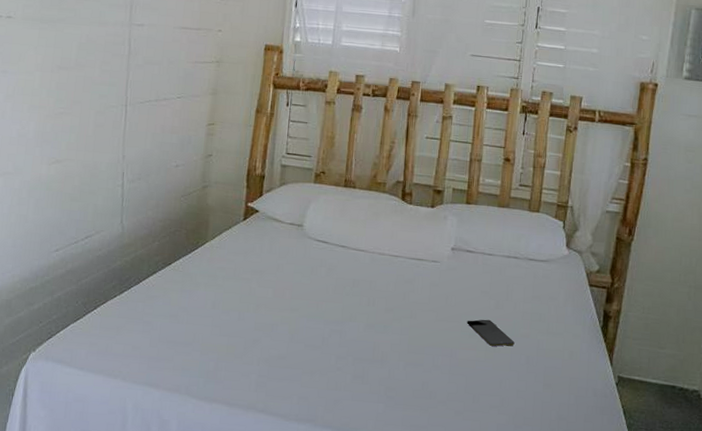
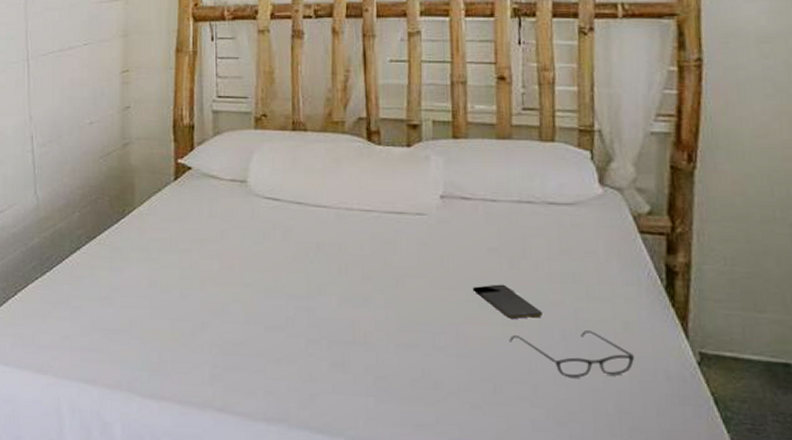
eyeglasses: none [488,357,574,393] -> present [509,330,634,379]

